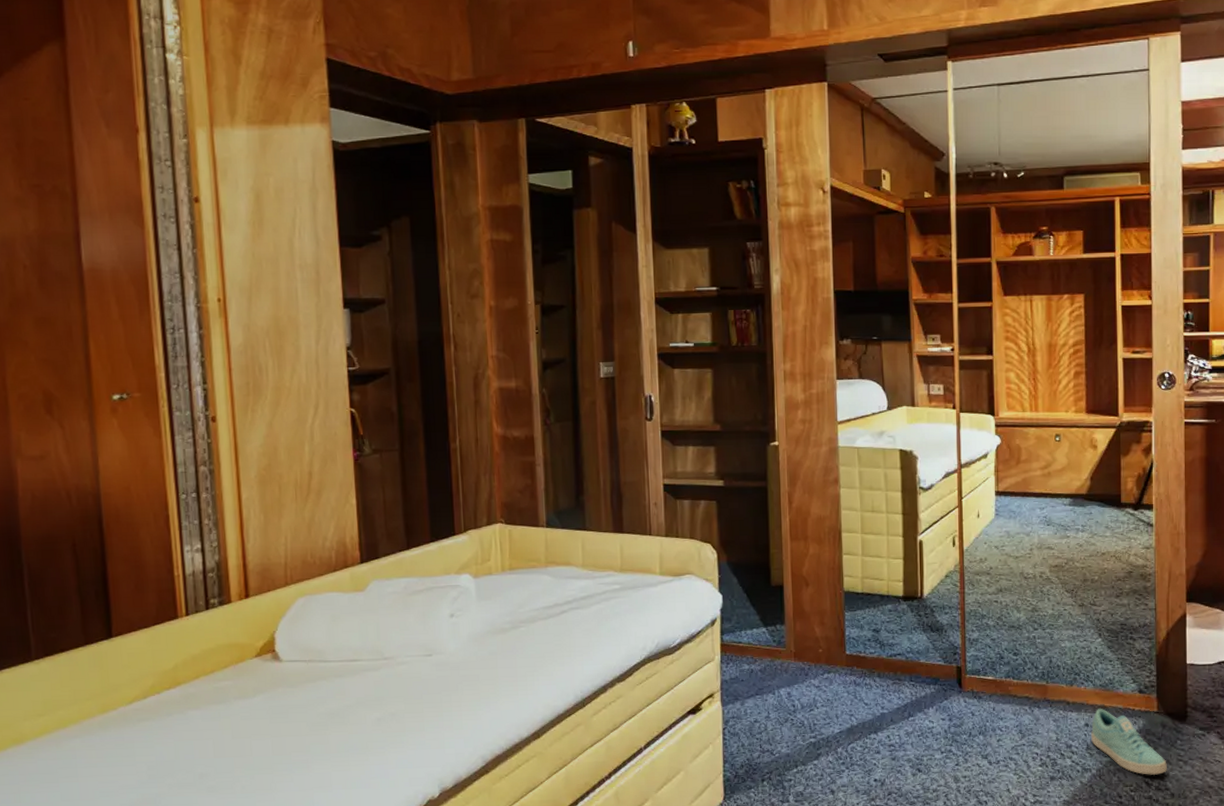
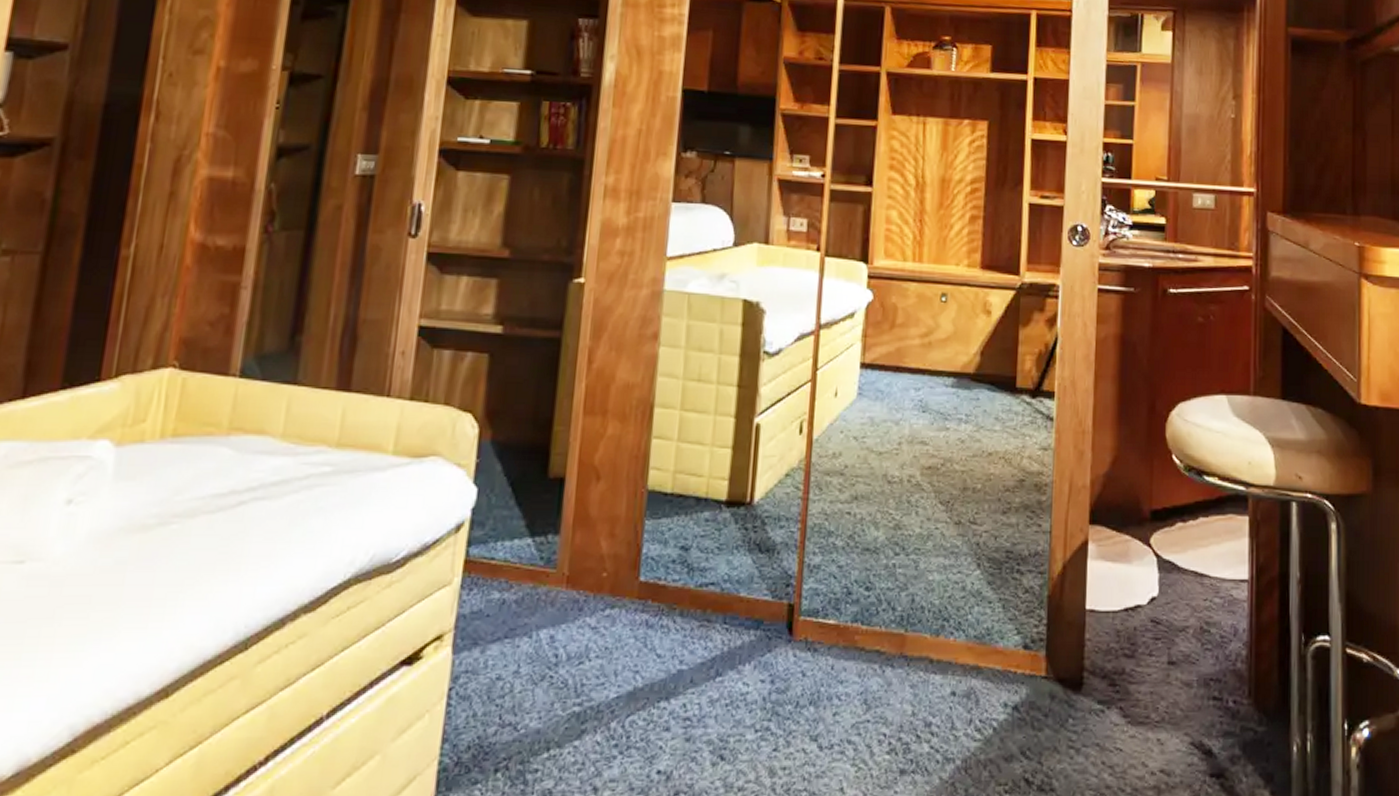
sneaker: present [1091,709,1167,775] -> none [958,670,1054,769]

